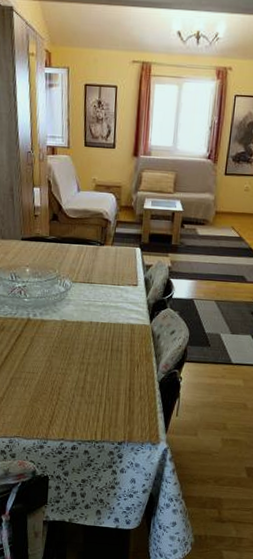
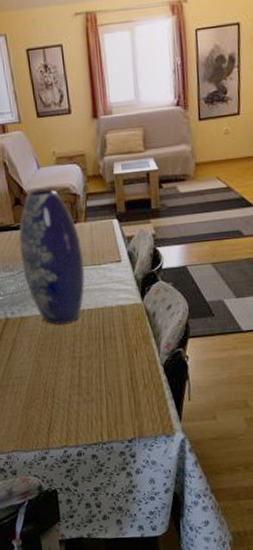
vase: none [49,210,105,333] -> present [18,189,85,325]

